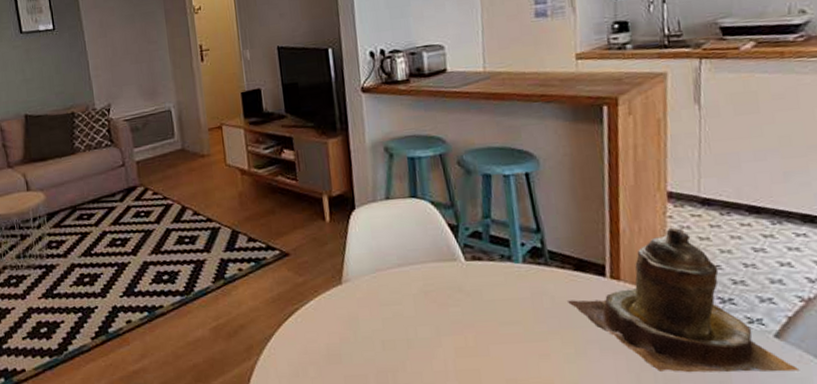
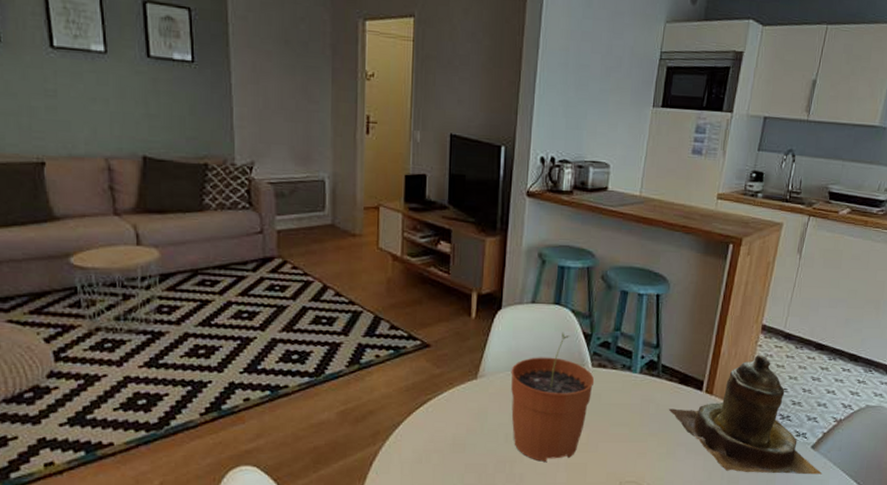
plant pot: none [376,226,472,370] -> present [511,332,595,462]

